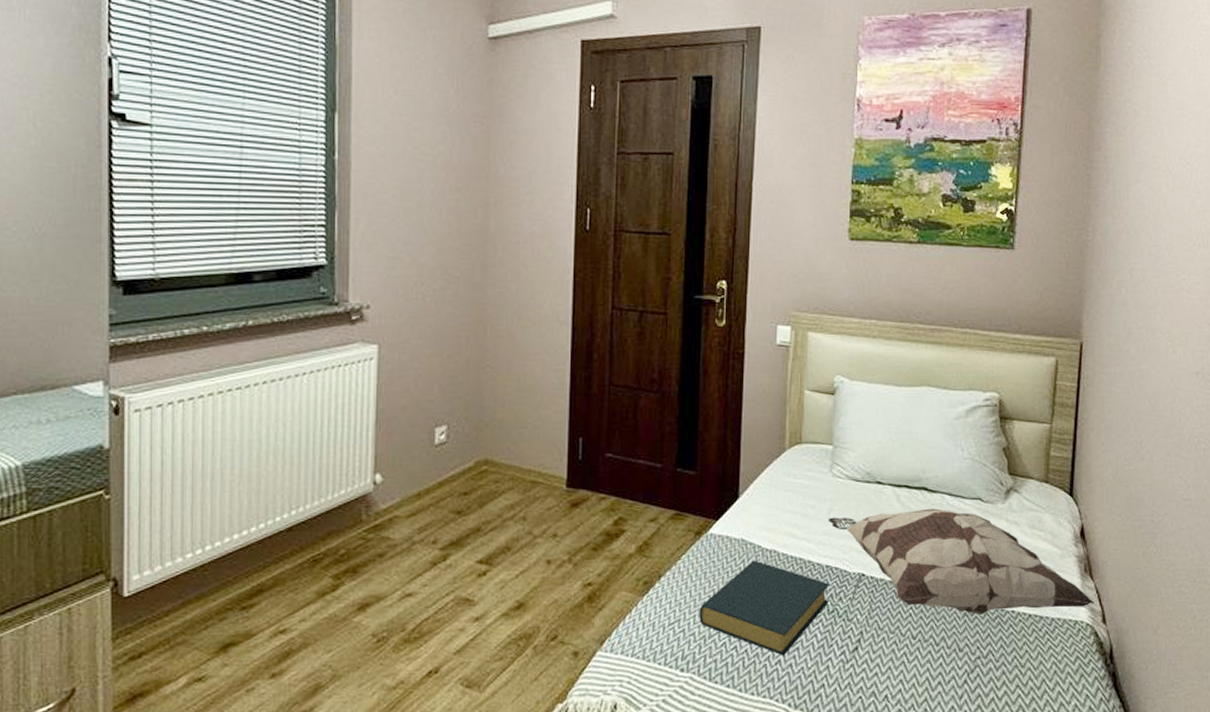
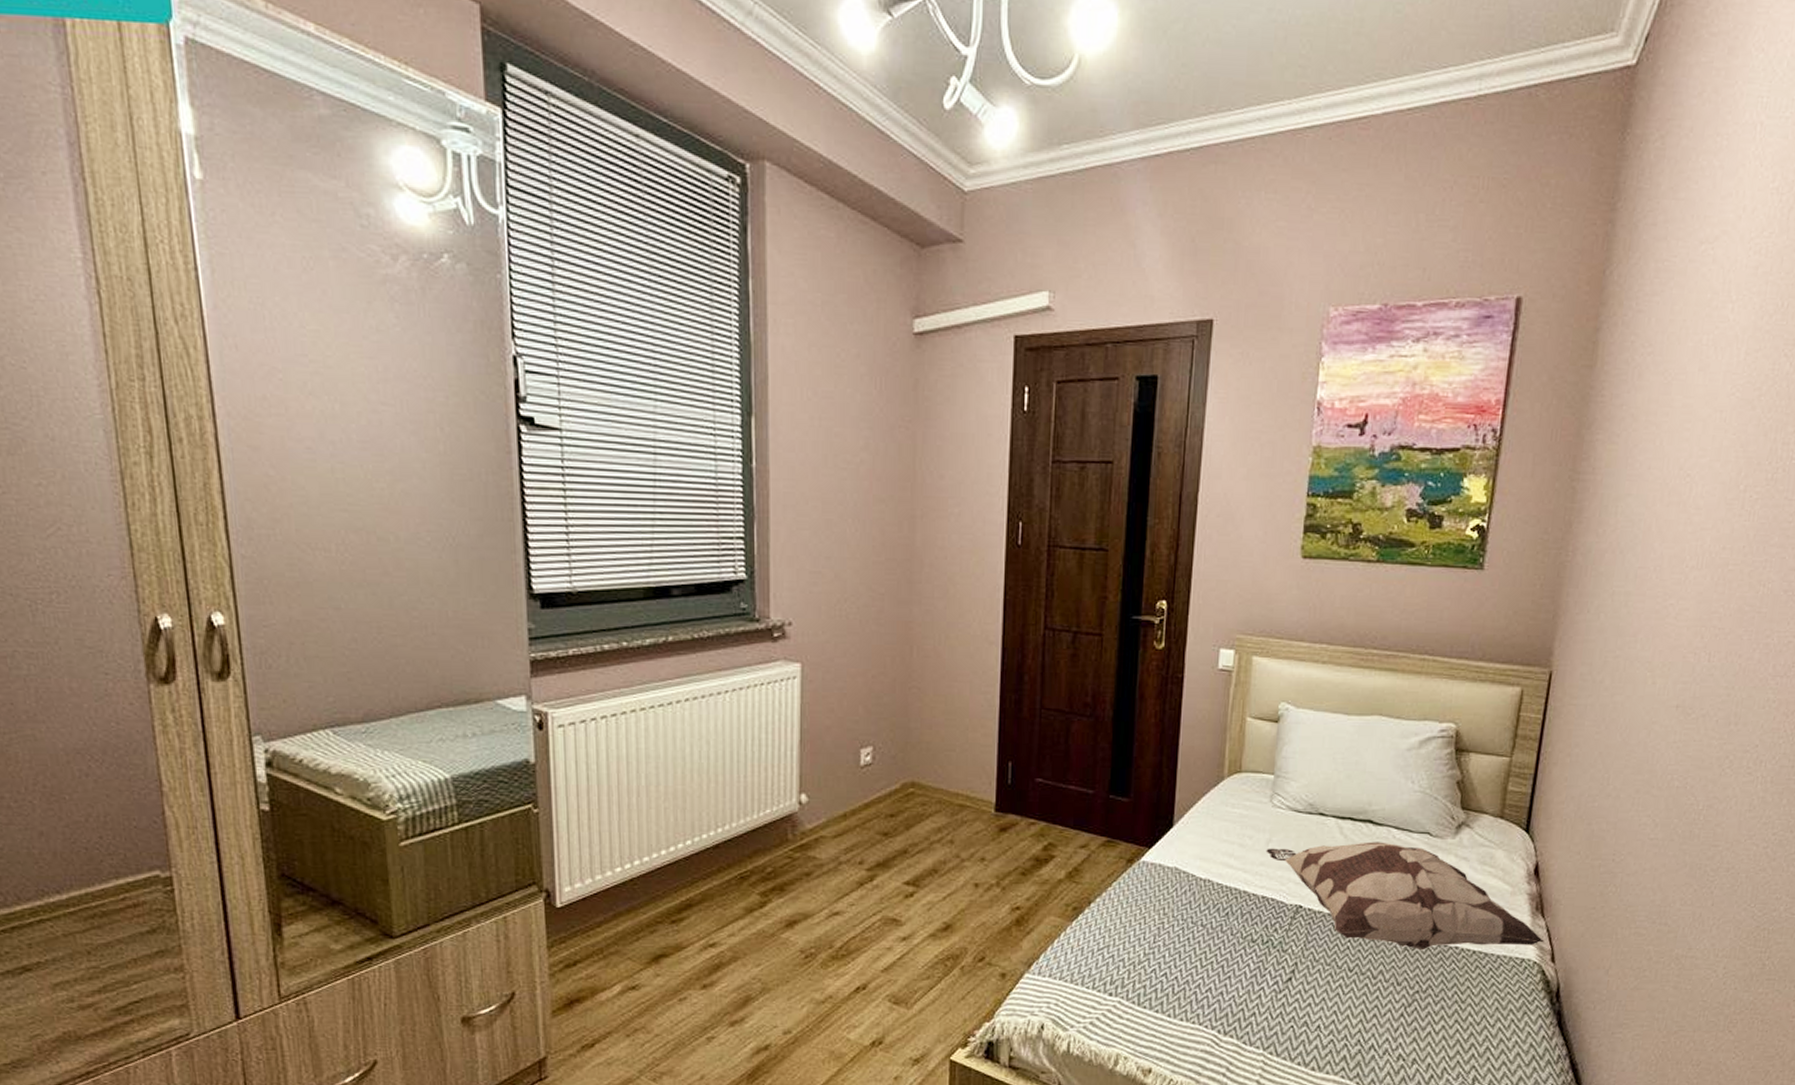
hardback book: present [699,560,830,656] -> none [1129,889,1266,984]

